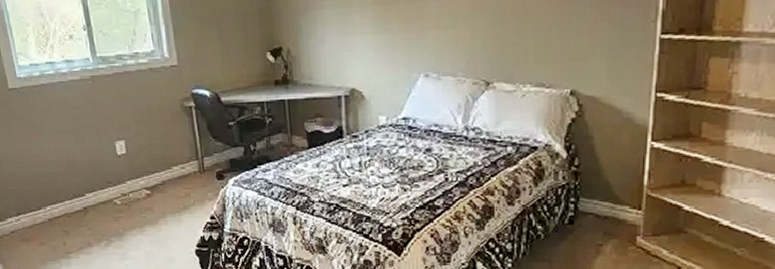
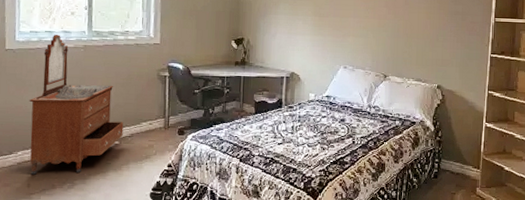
dresser: none [45,66,154,232] -> present [29,35,124,175]

